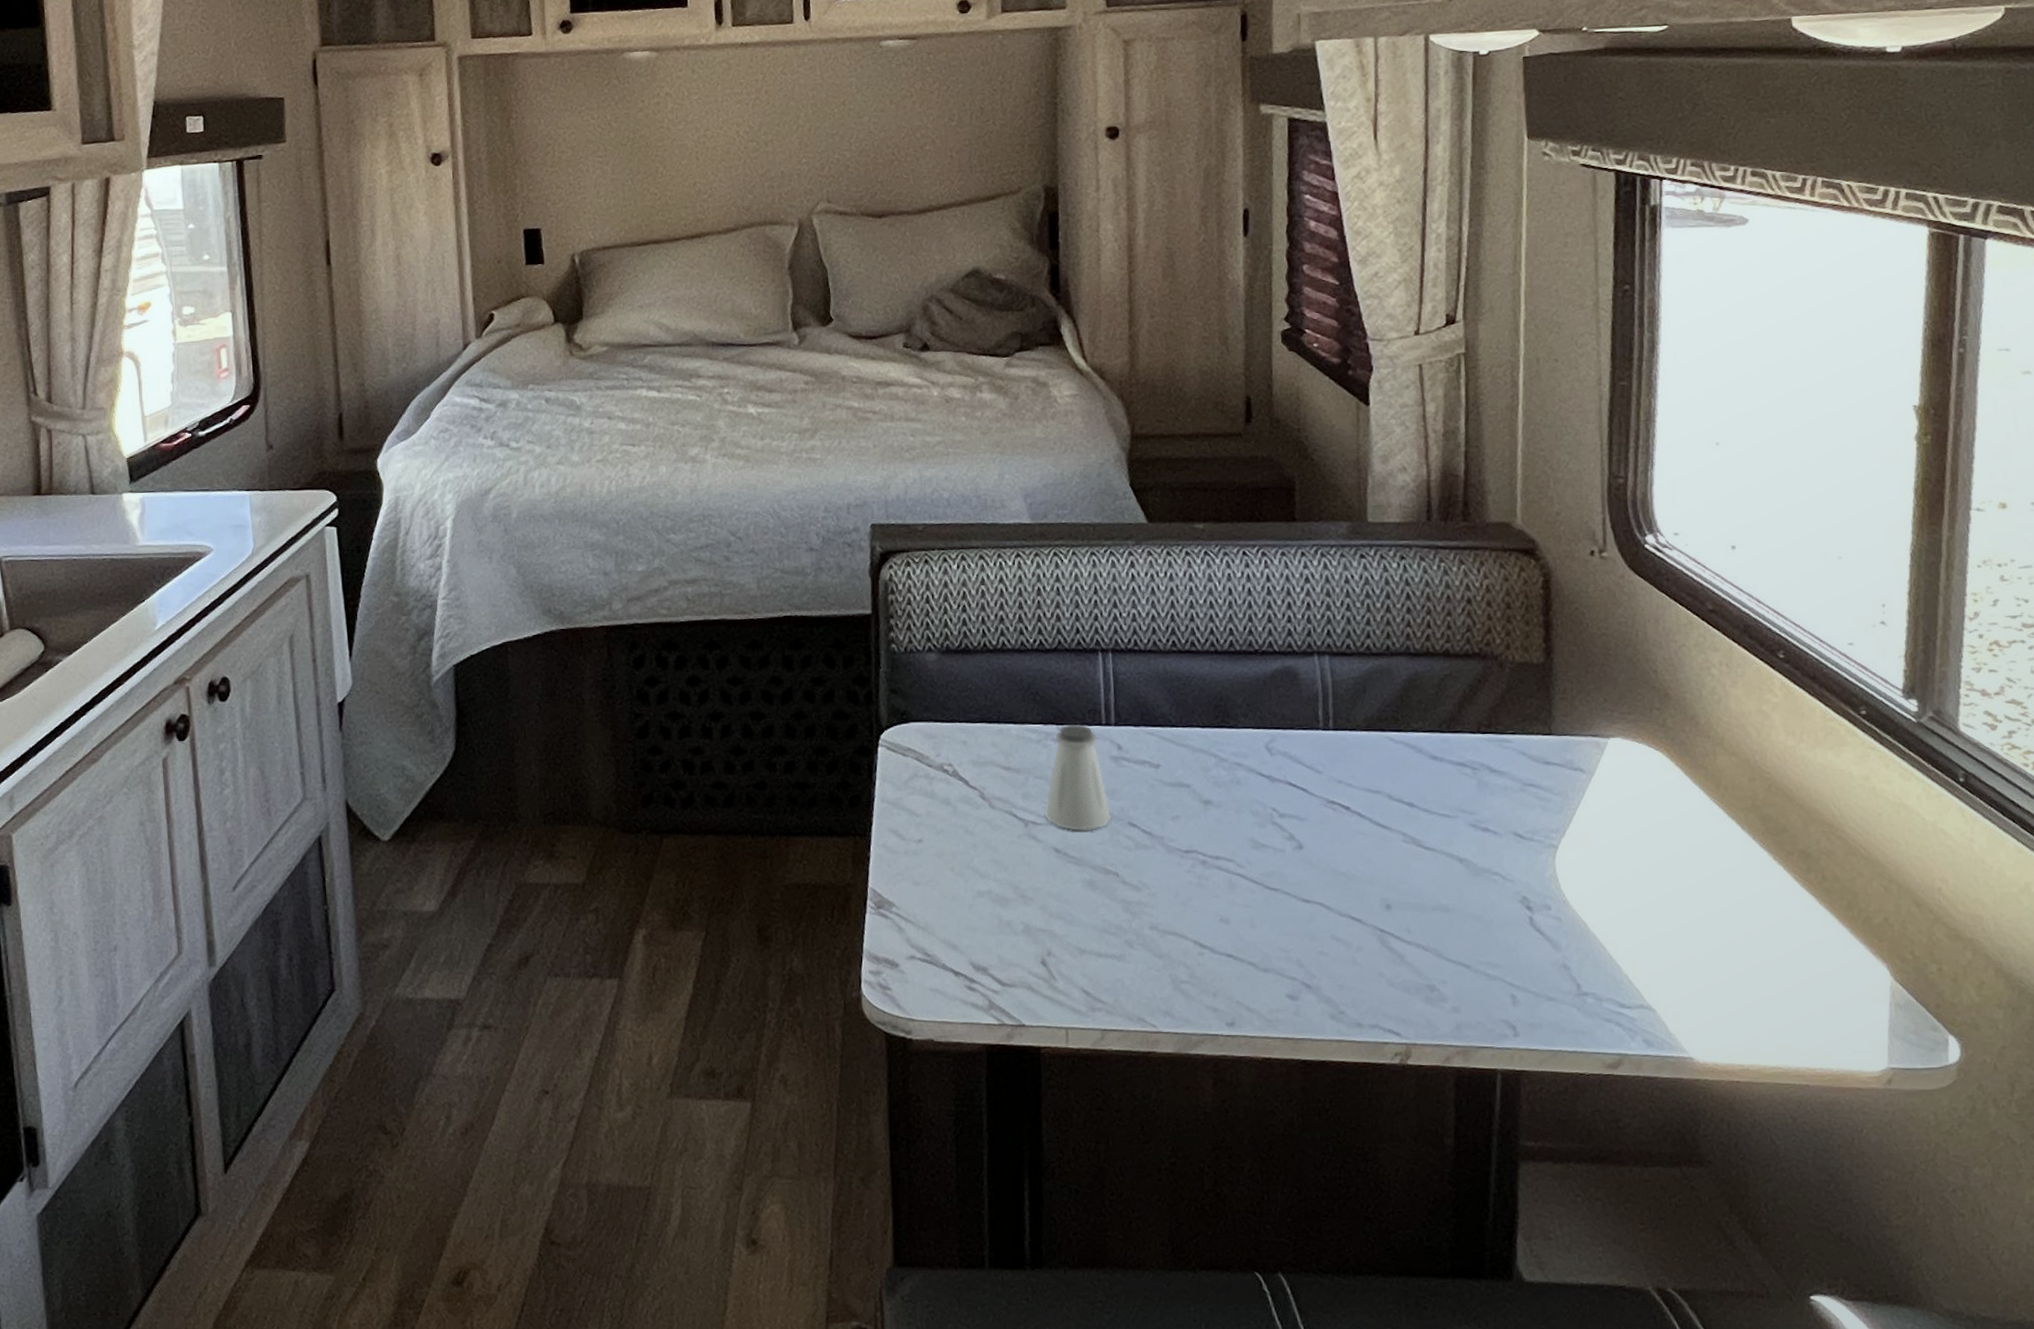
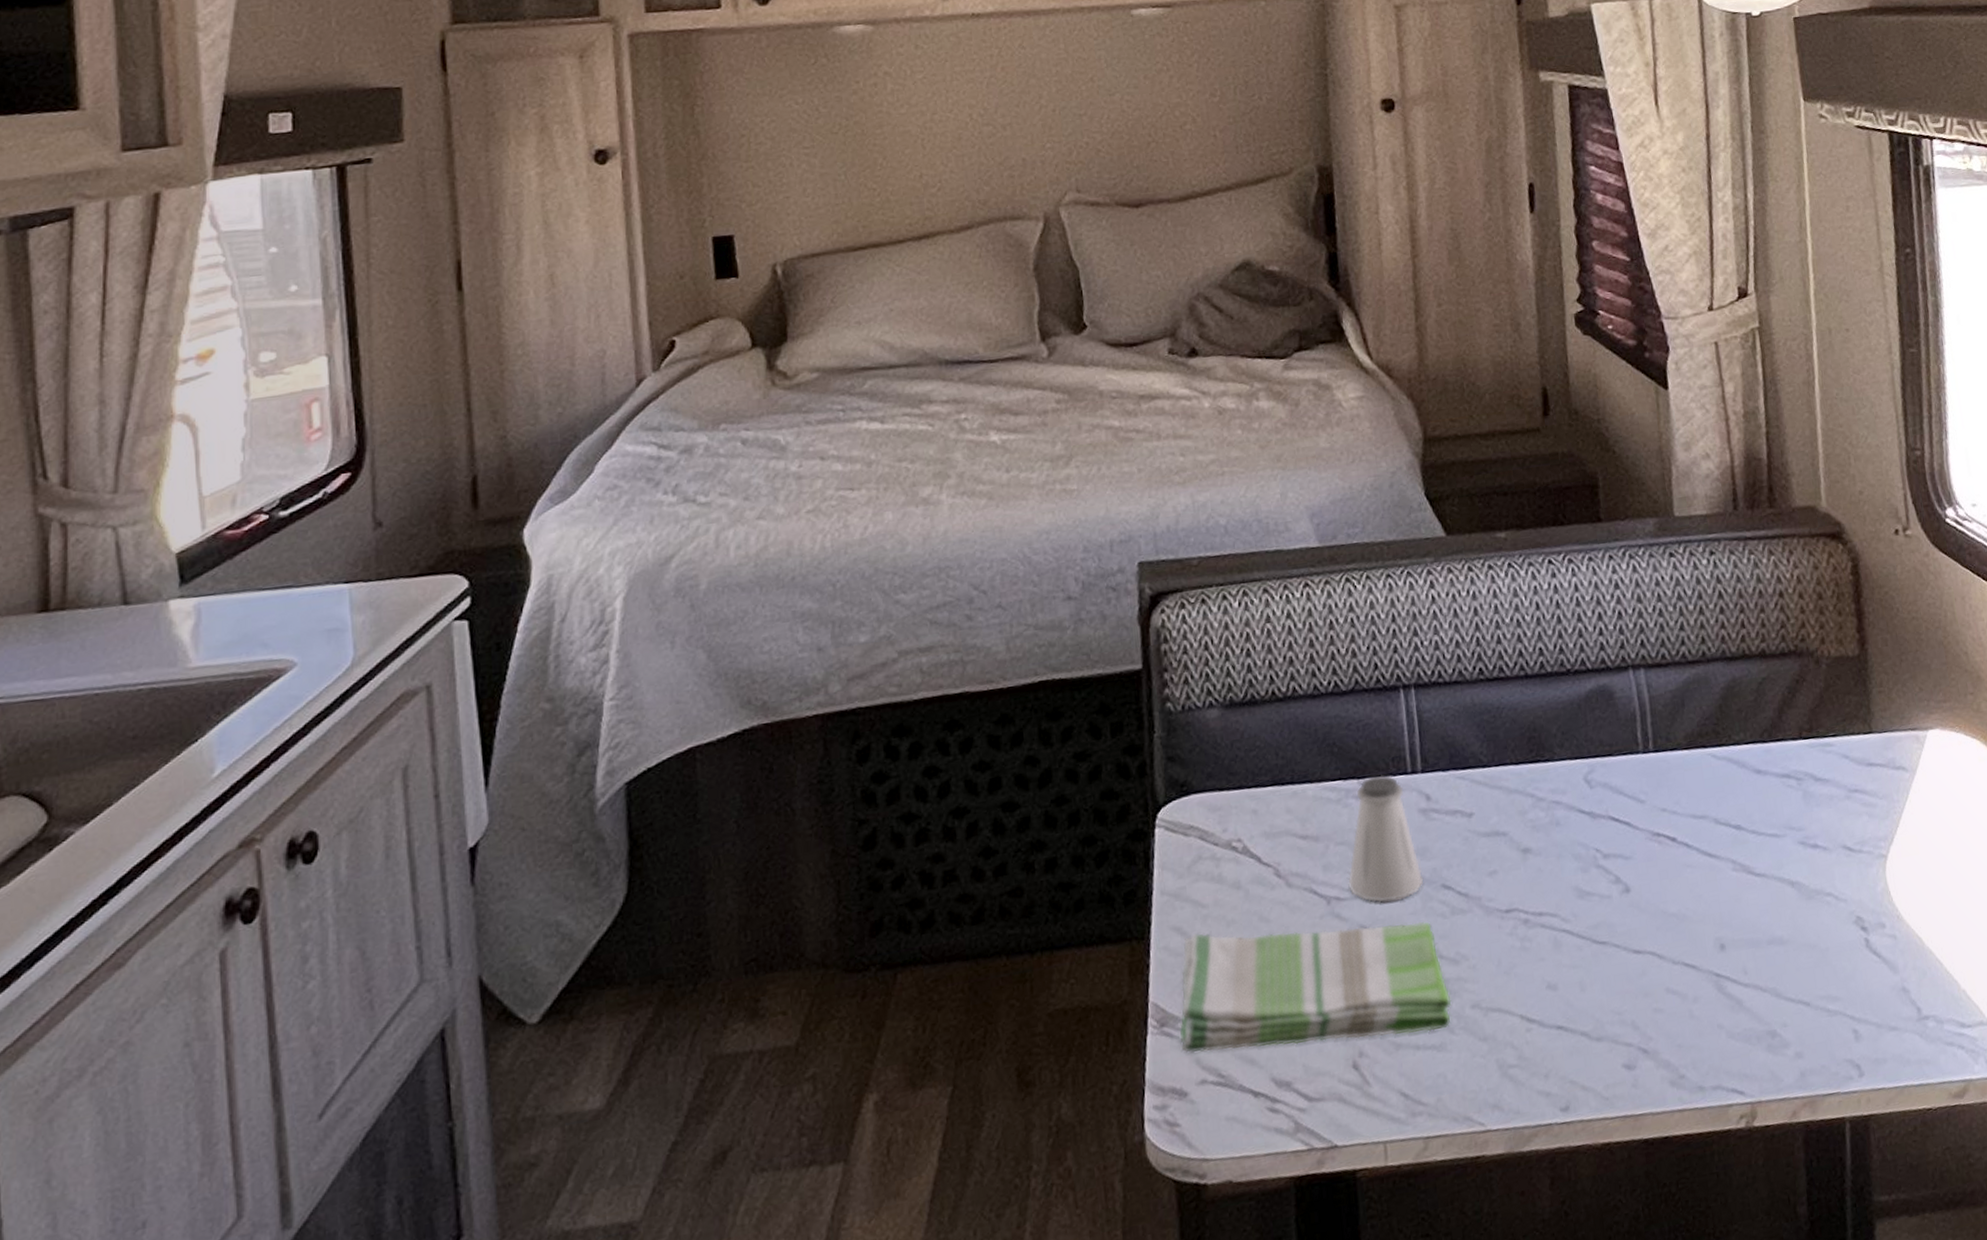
dish towel: none [893,837,1132,943] -> present [1179,921,1451,1053]

